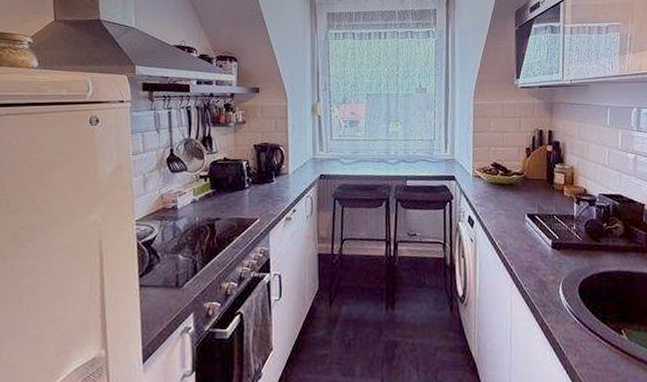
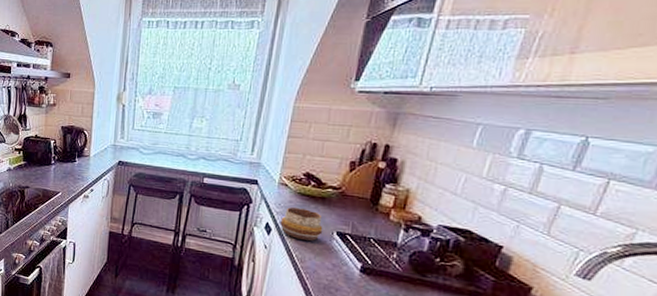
decorative bowl: none [480,197,516,227] -> present [280,207,323,241]

